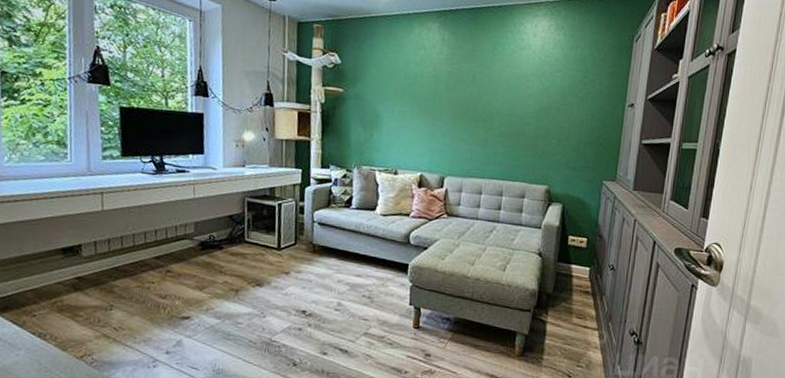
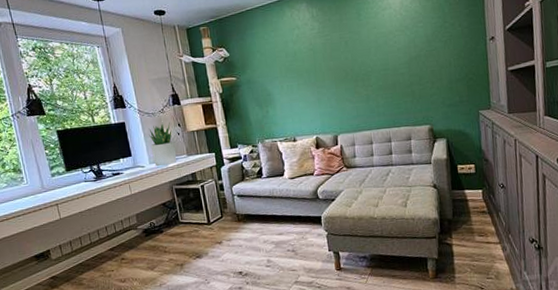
planter: none [228,122,258,173] -> present [149,122,177,167]

